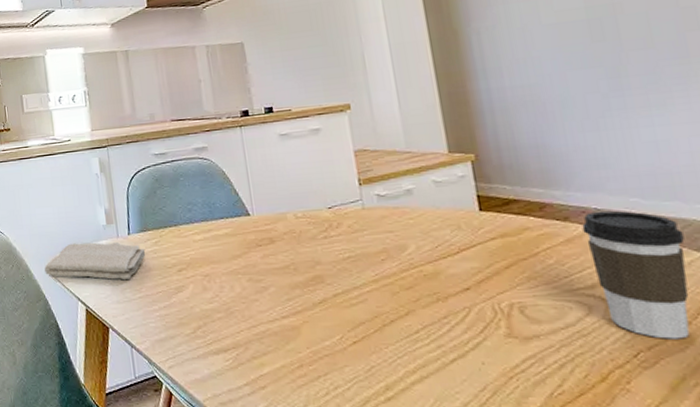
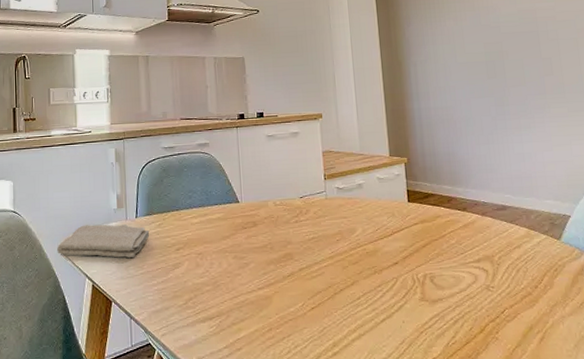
coffee cup: present [582,211,690,339] -> none [474,204,537,299]

